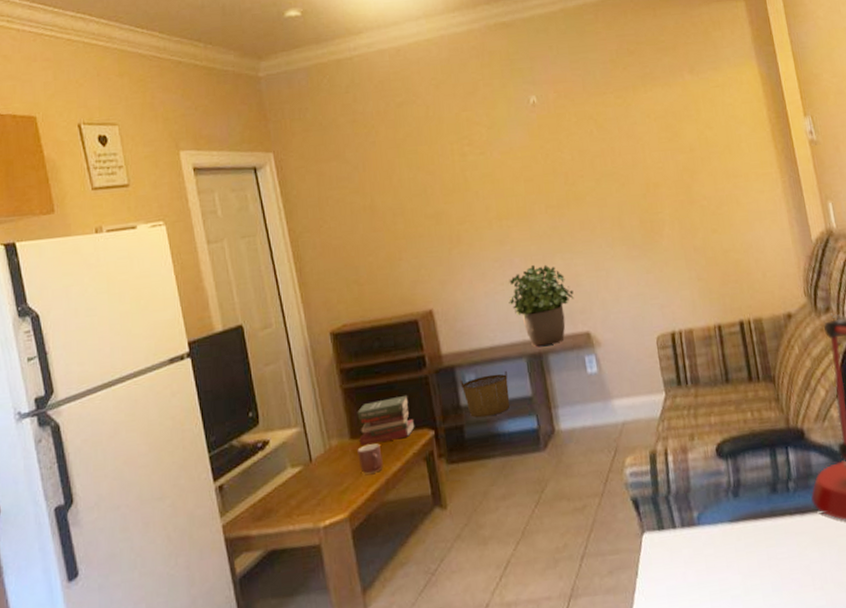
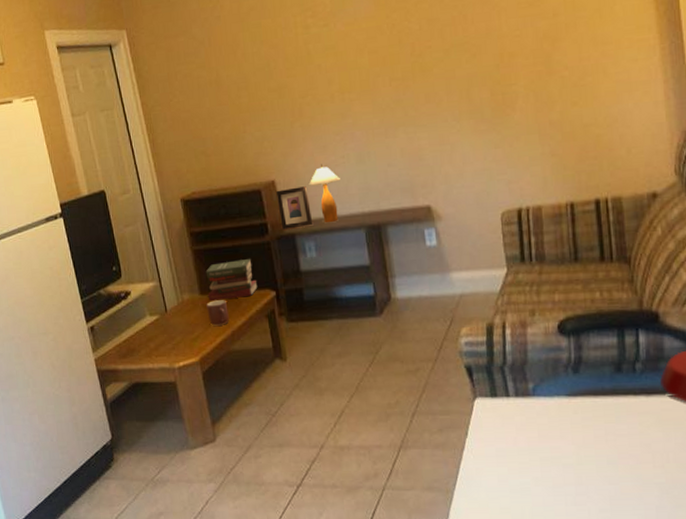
picture frame: none [433,315,473,362] -> present [275,186,313,229]
basket: present [460,370,510,418] -> none [300,239,348,283]
table lamp: none [468,291,500,354] -> present [308,163,340,223]
potted plant: present [509,264,574,346] -> none [349,138,416,218]

